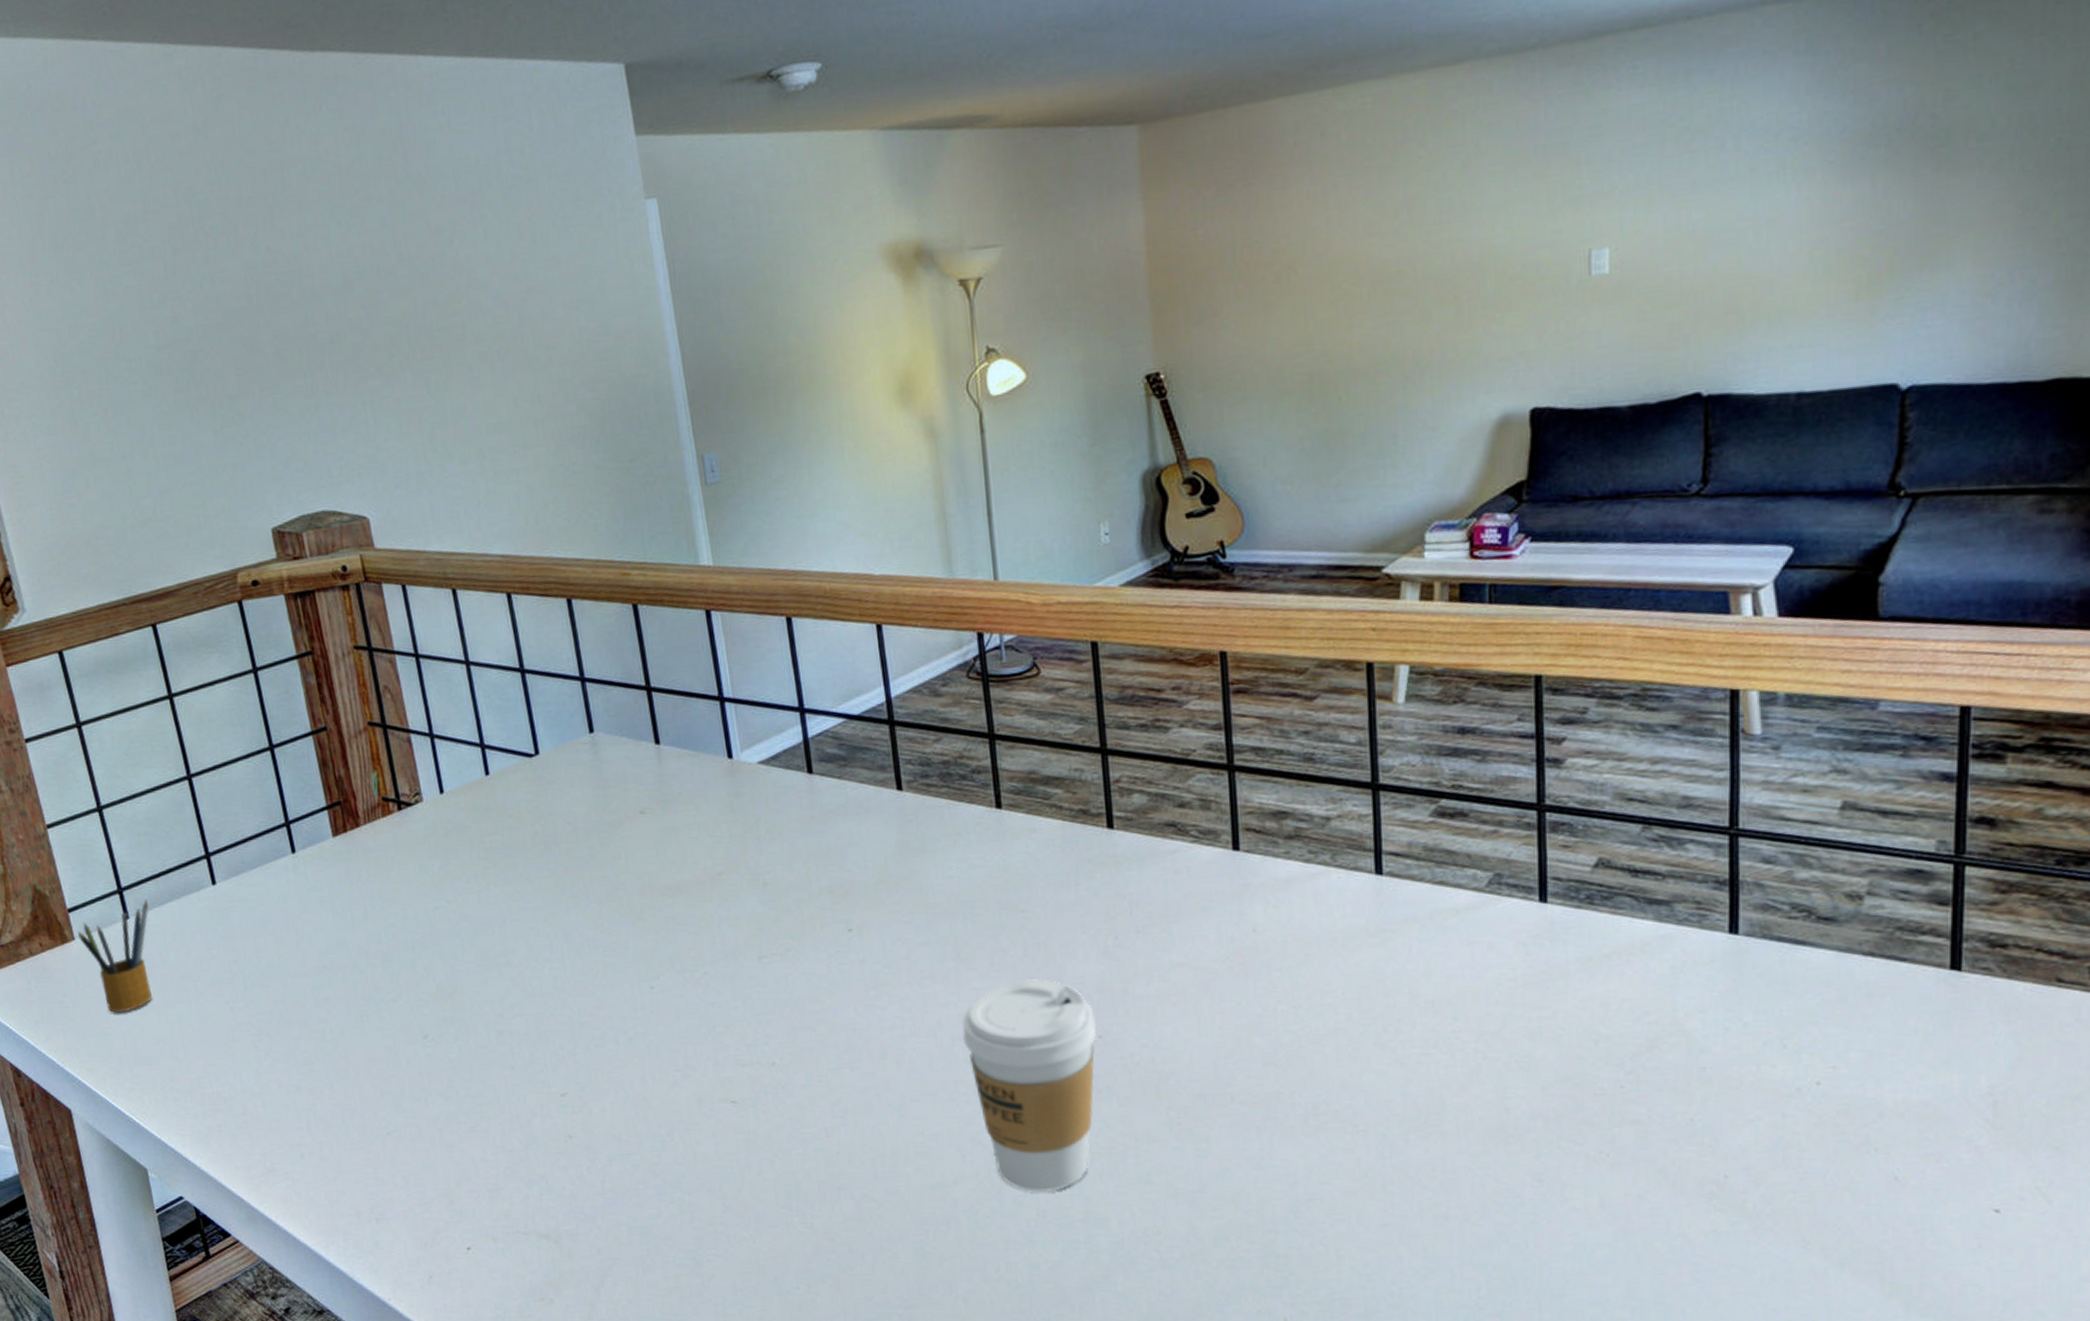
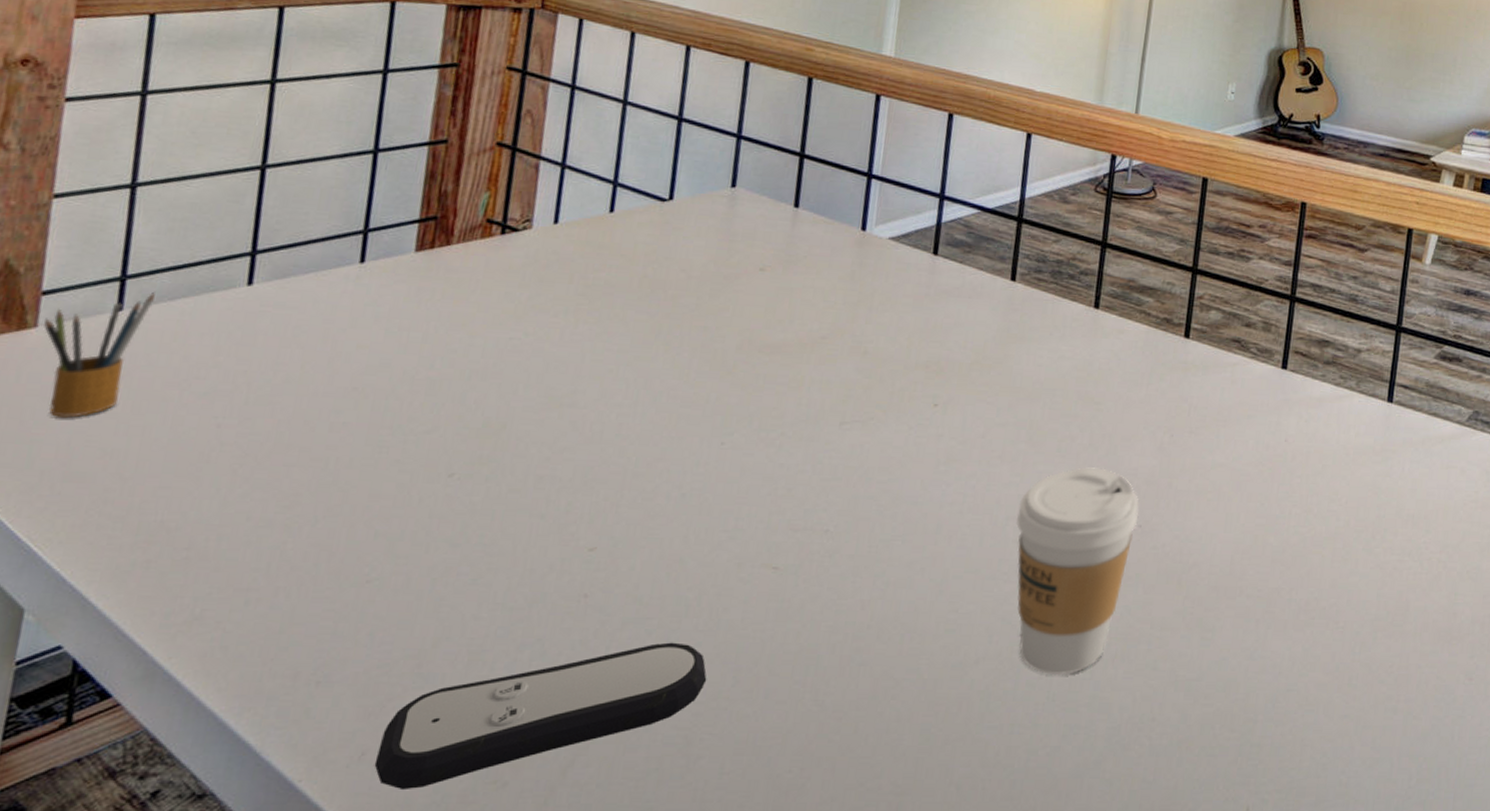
remote control: none [440,1175,699,1307] -> present [374,642,707,791]

